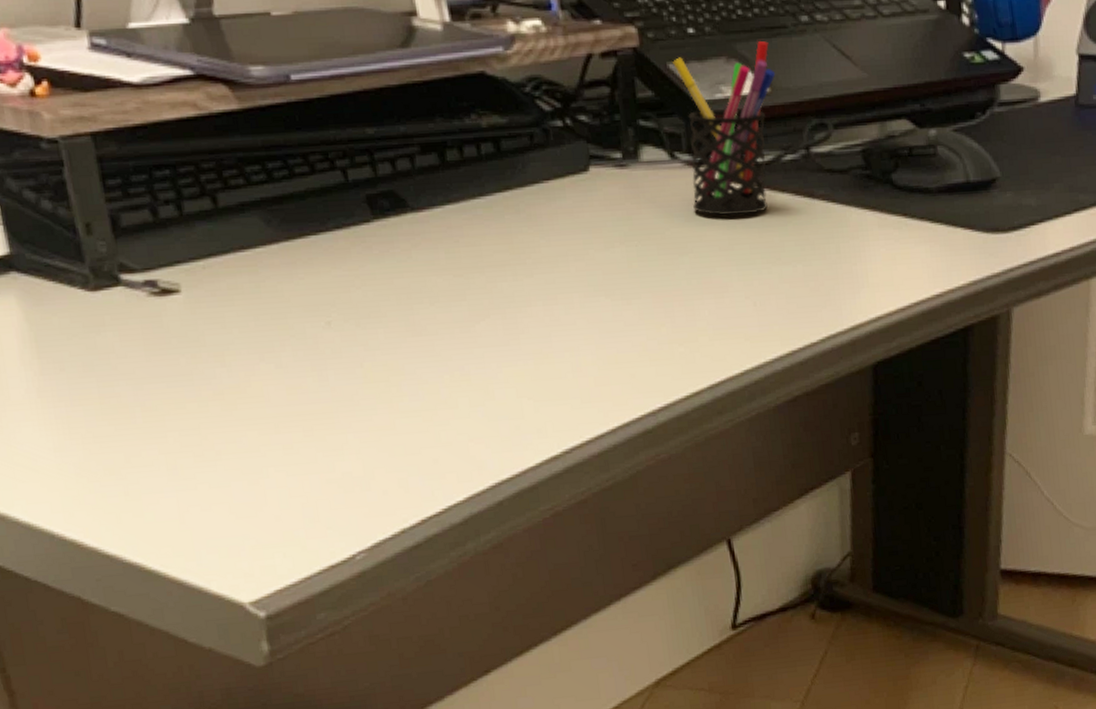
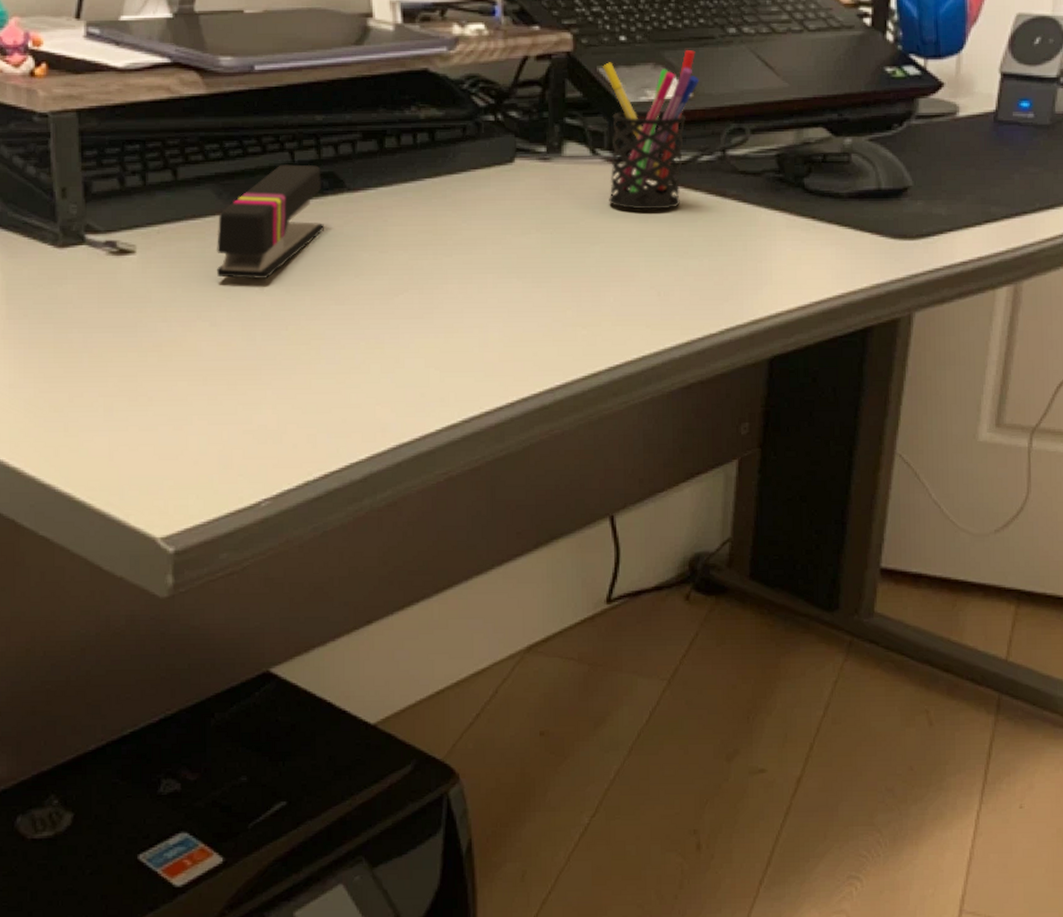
stapler: none [270,184,390,314] -> present [217,164,324,280]

